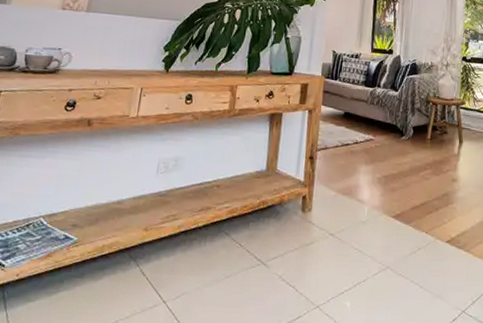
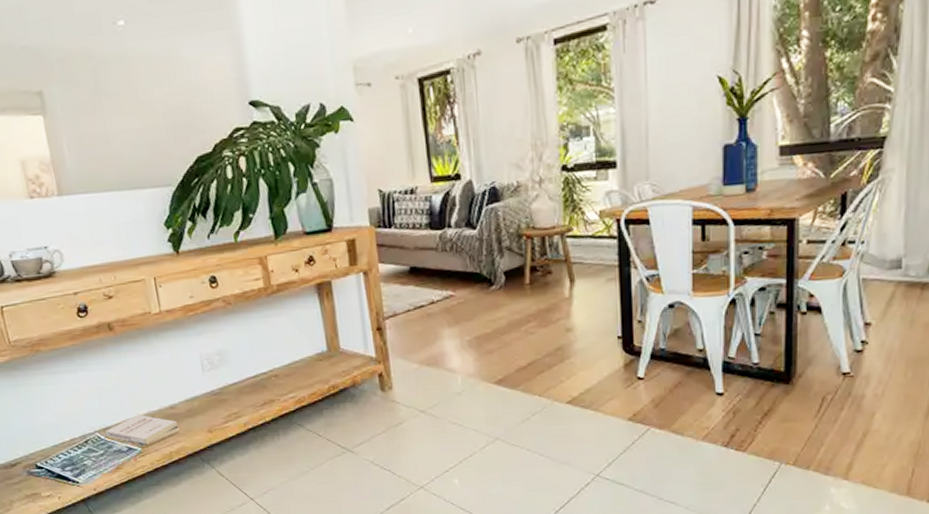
books: none [48,205,120,239] -> present [104,414,179,449]

